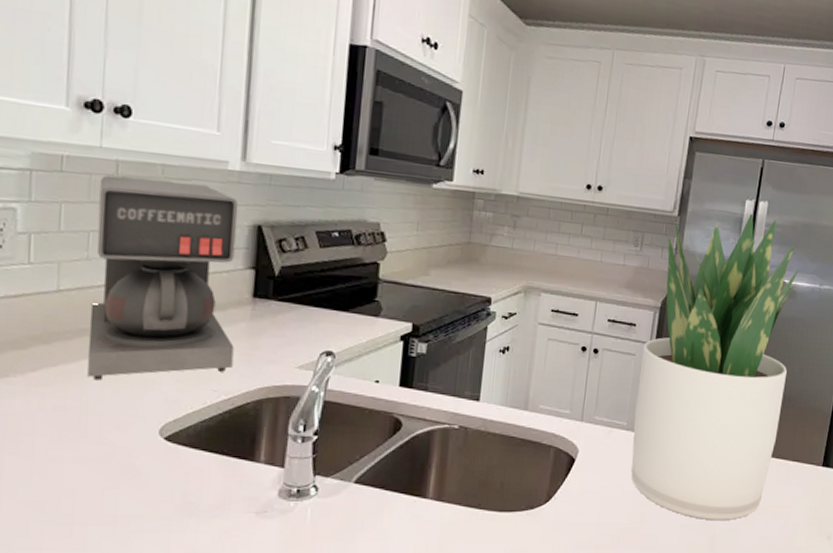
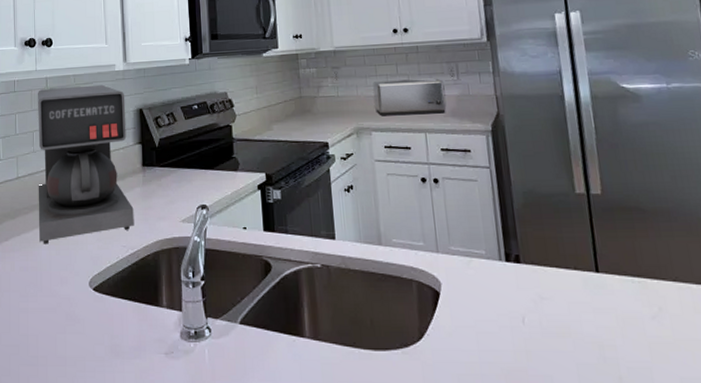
toaster: none [550,239,626,284] -> present [373,78,446,116]
planter: present [631,214,799,521] -> none [483,26,669,359]

